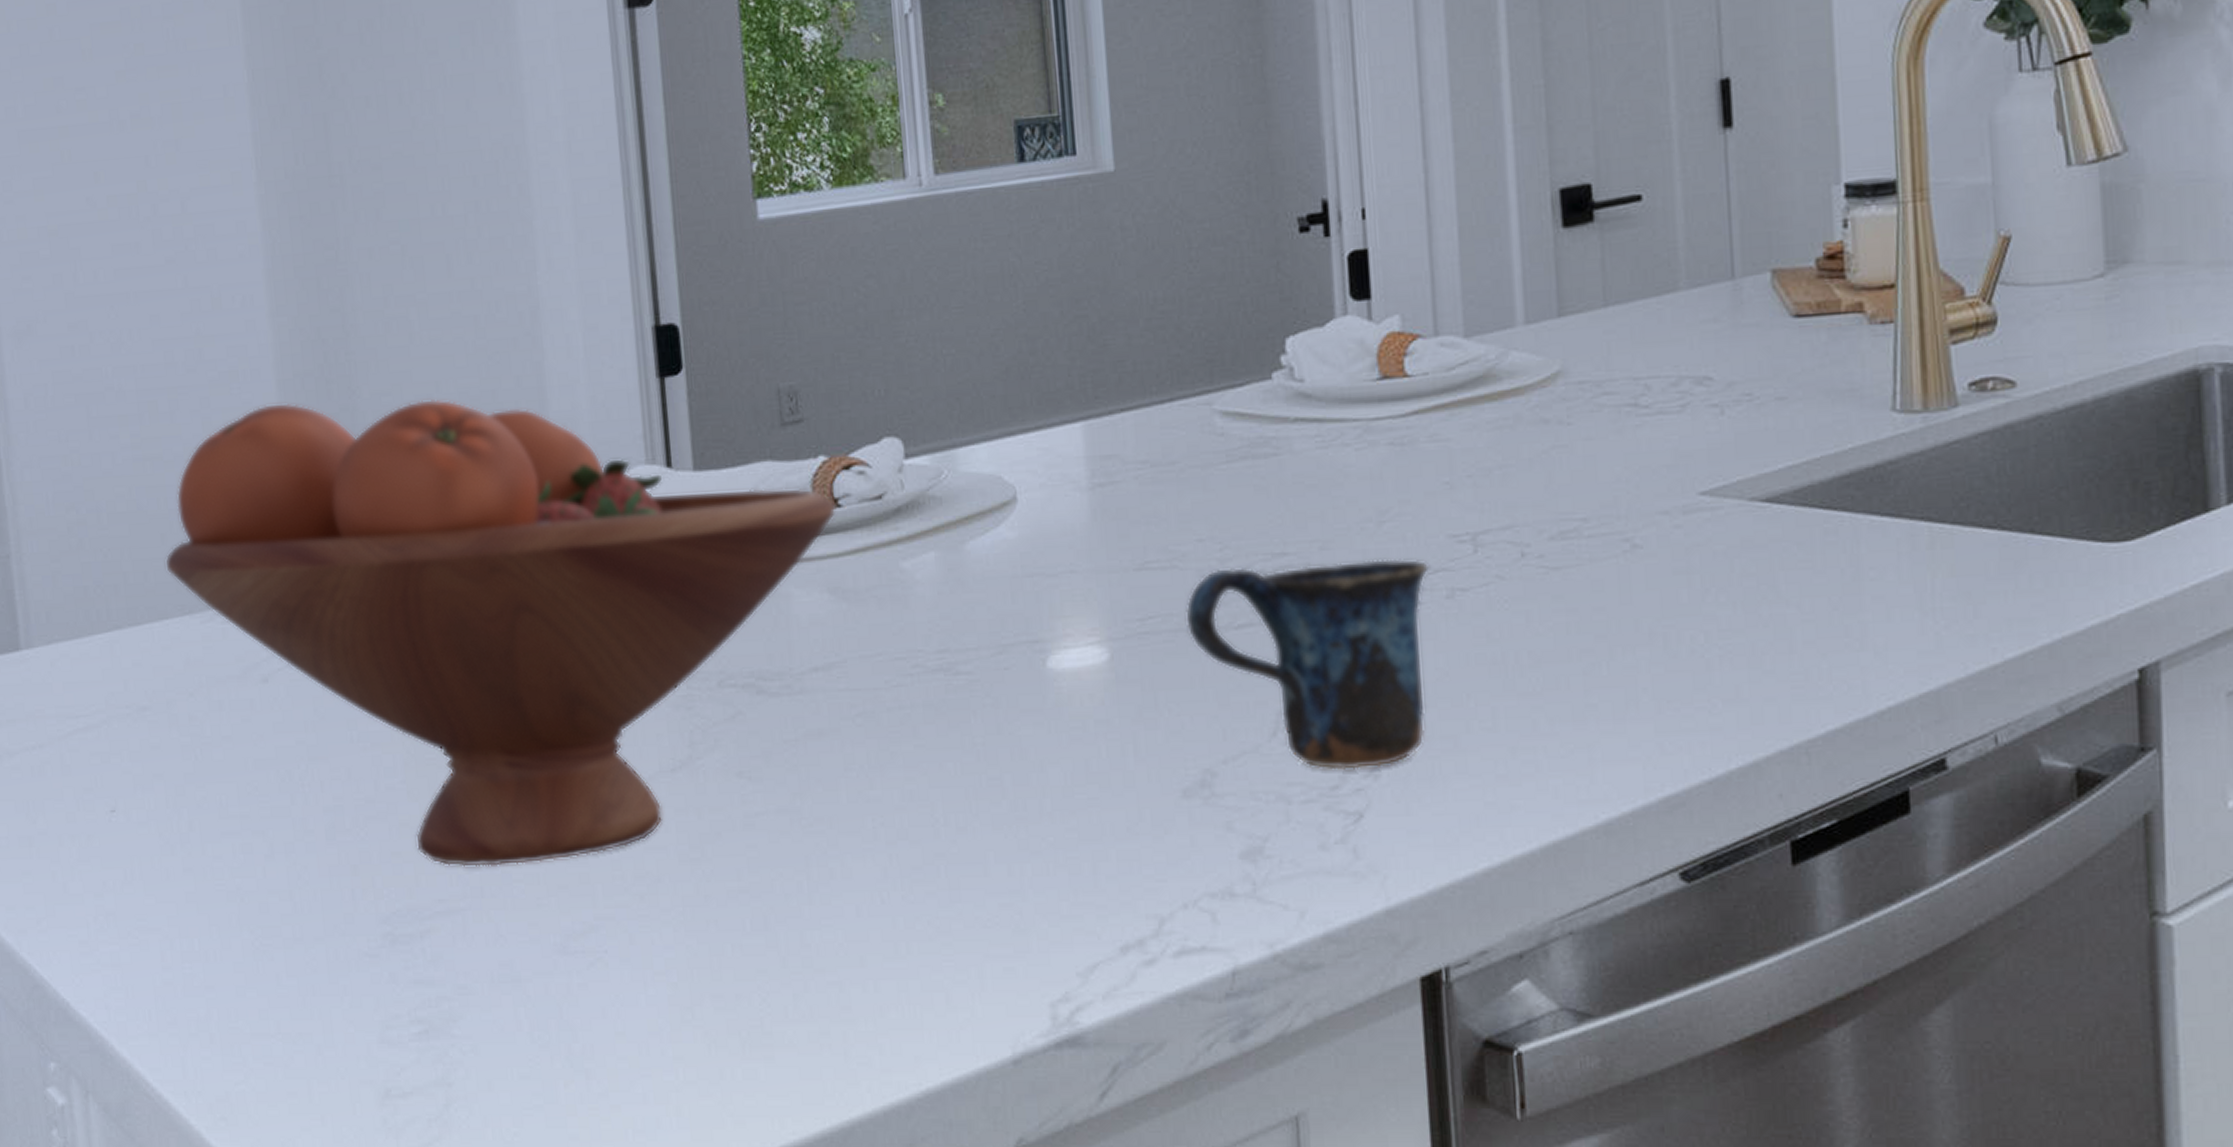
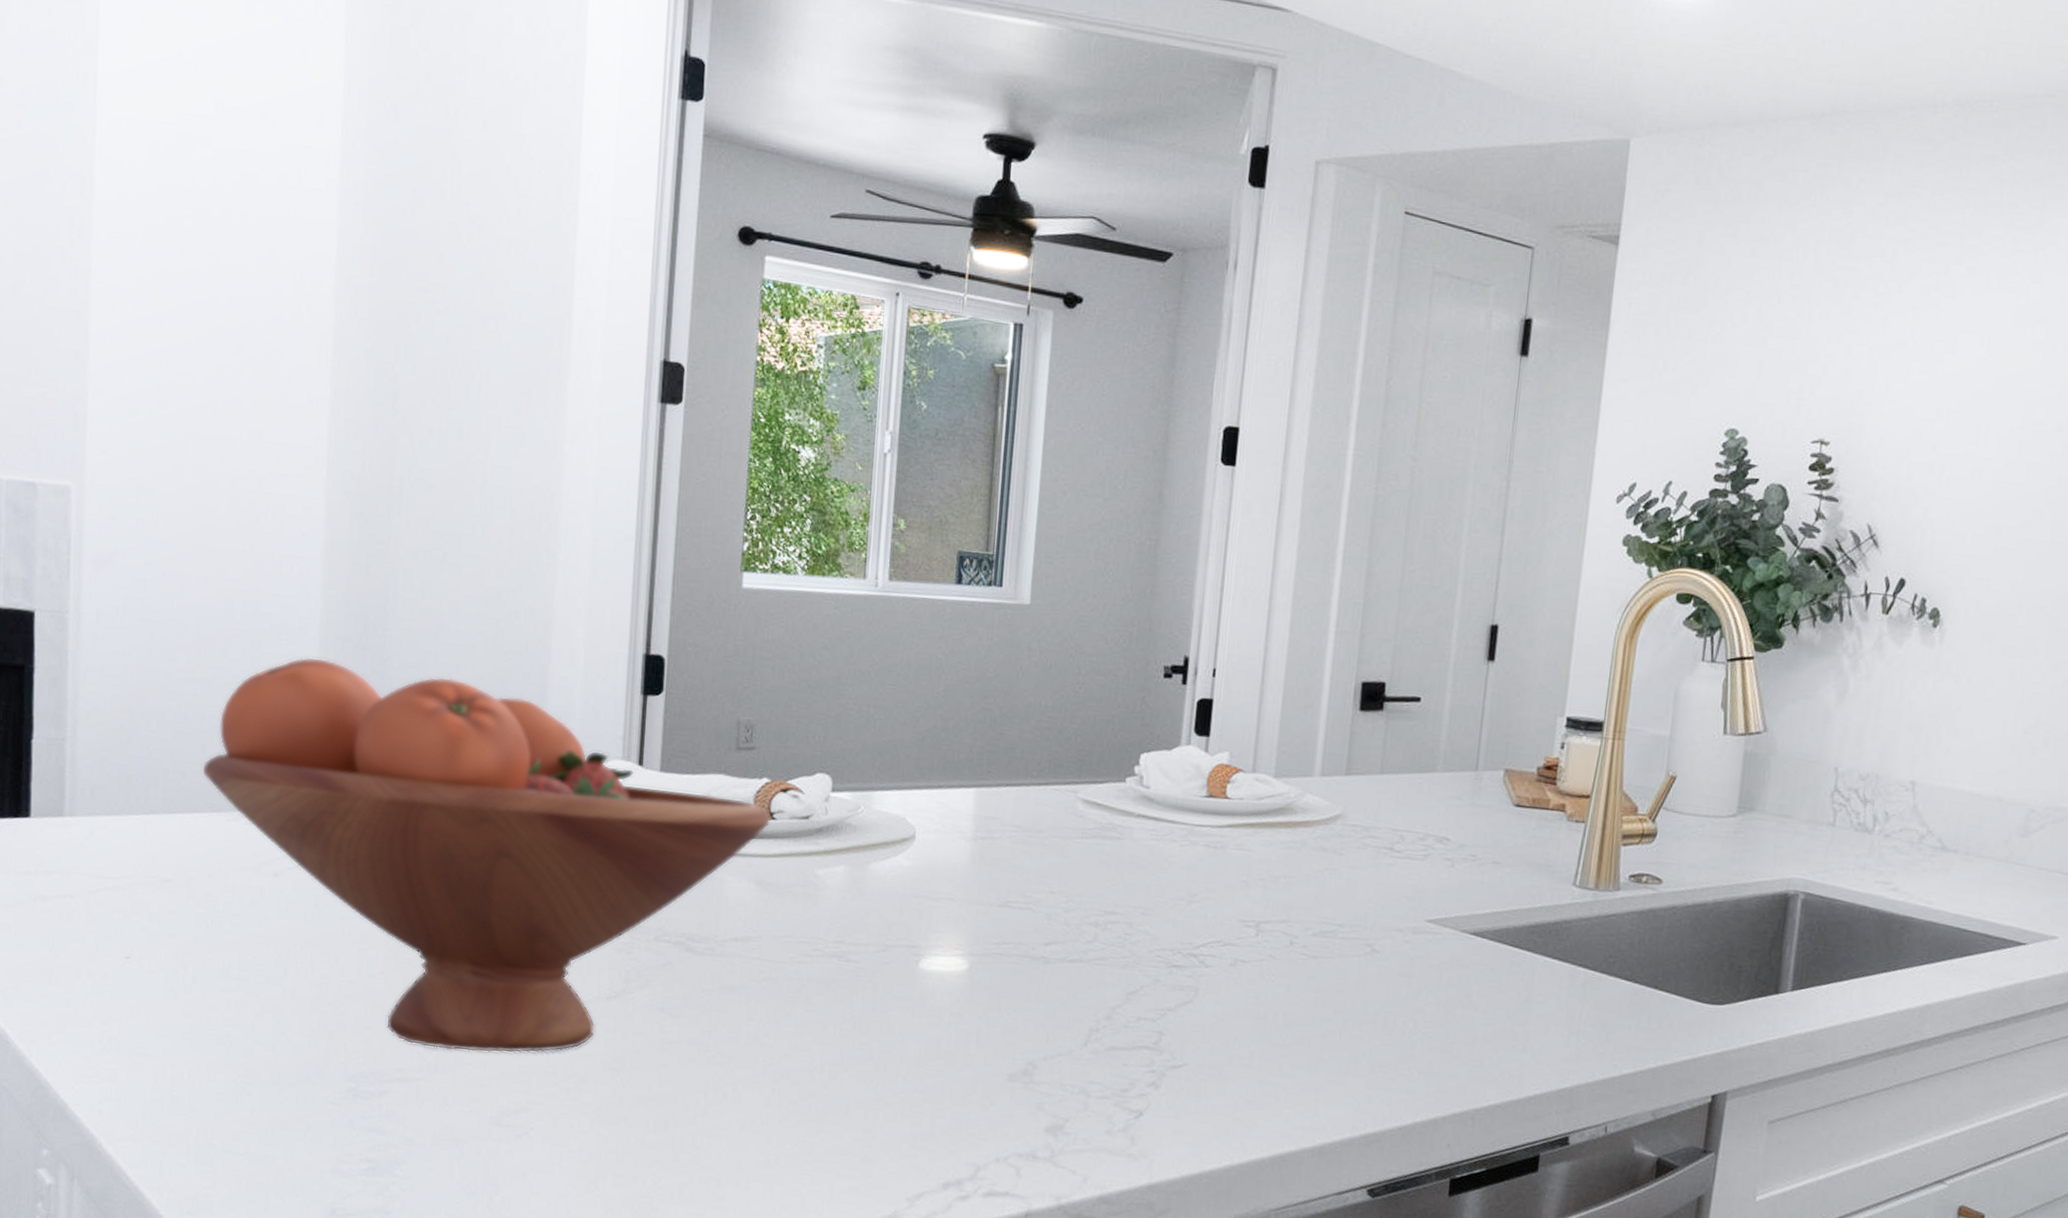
mug: present [1185,558,1429,770] -> none [1031,915,1221,1081]

